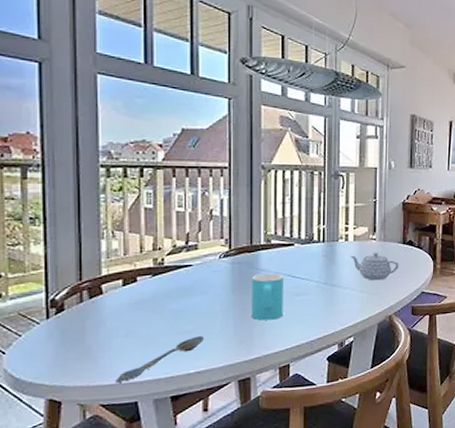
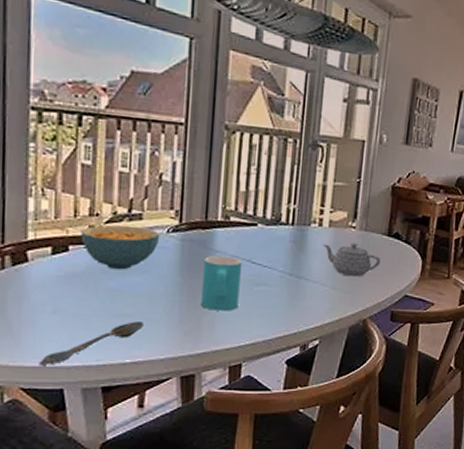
cereal bowl: none [147,255,214,294] -> present [81,225,160,270]

